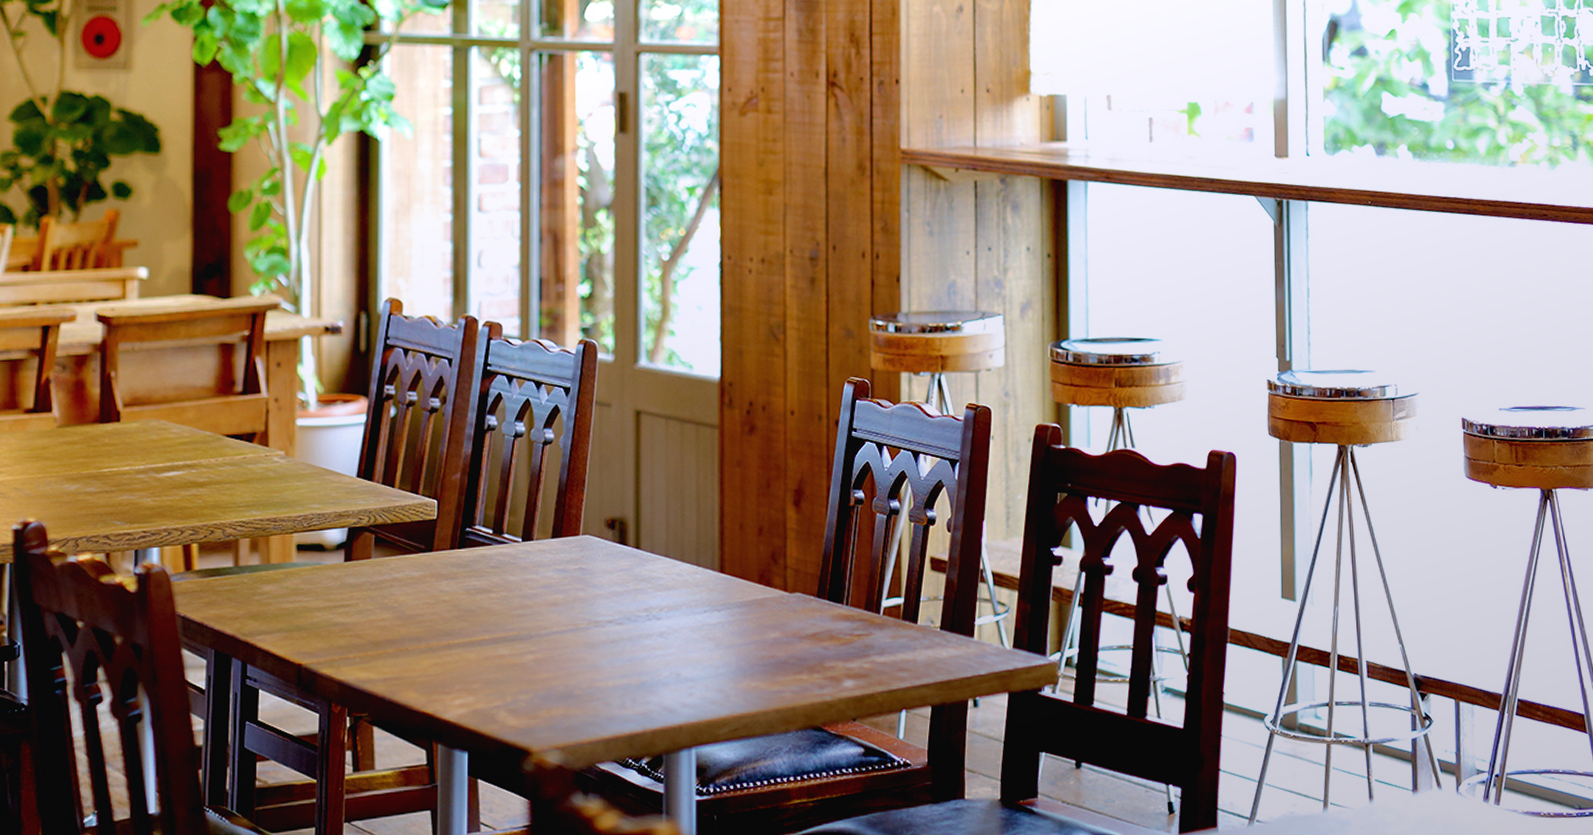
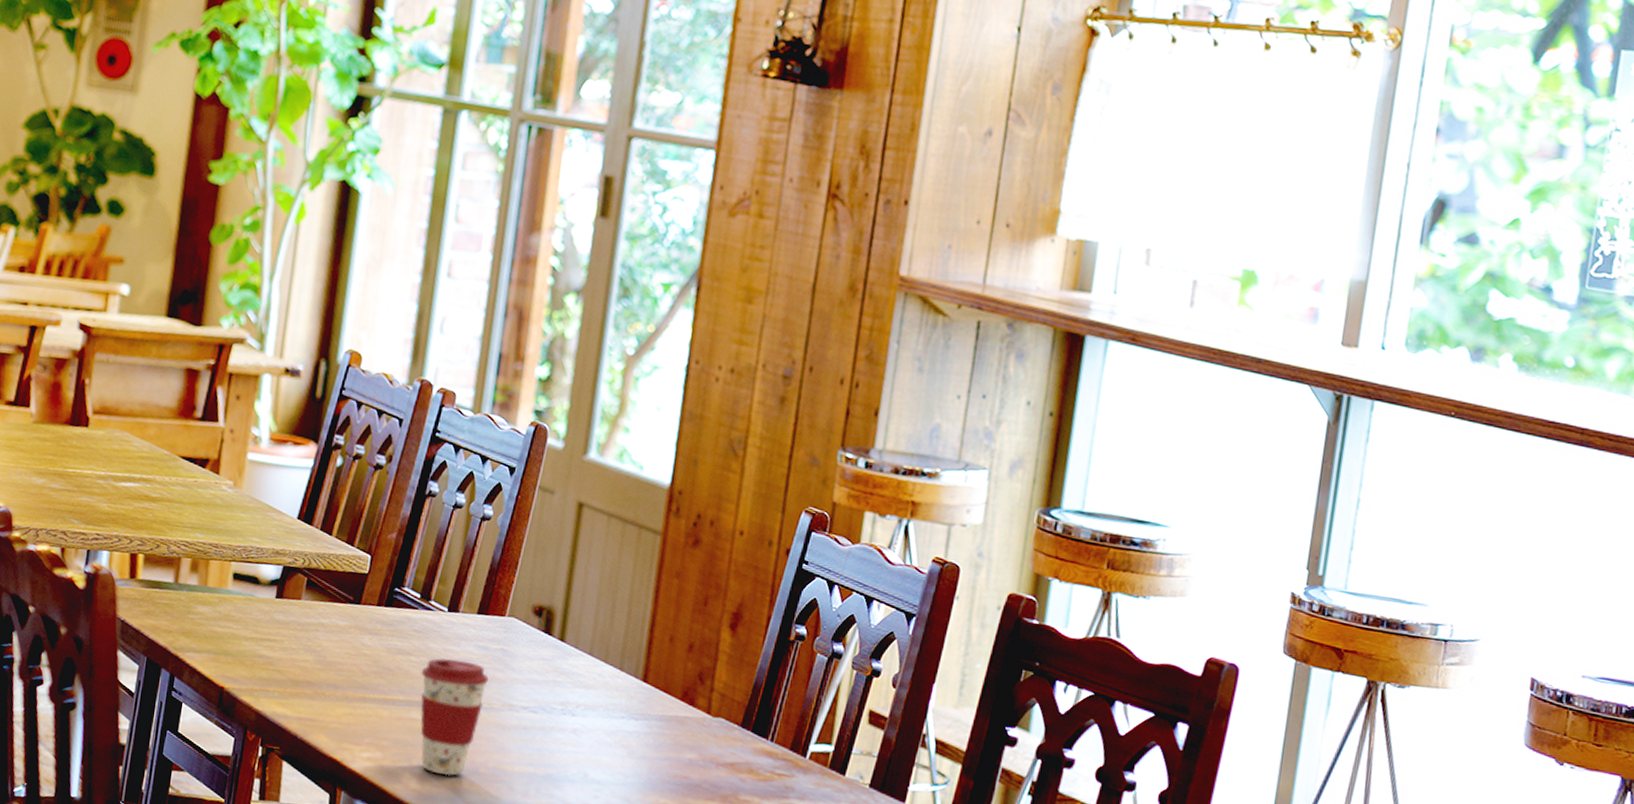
coffee cup: none [503,587,571,706] -> present [420,657,489,776]

